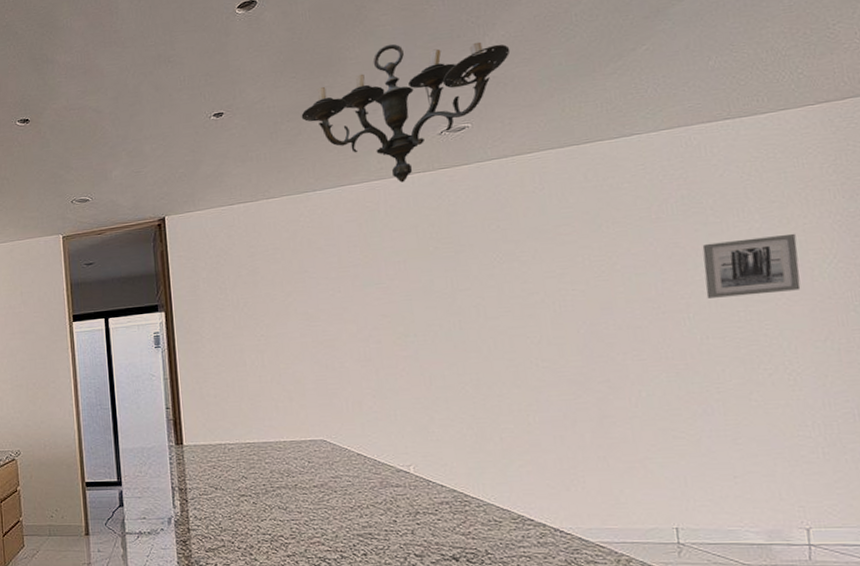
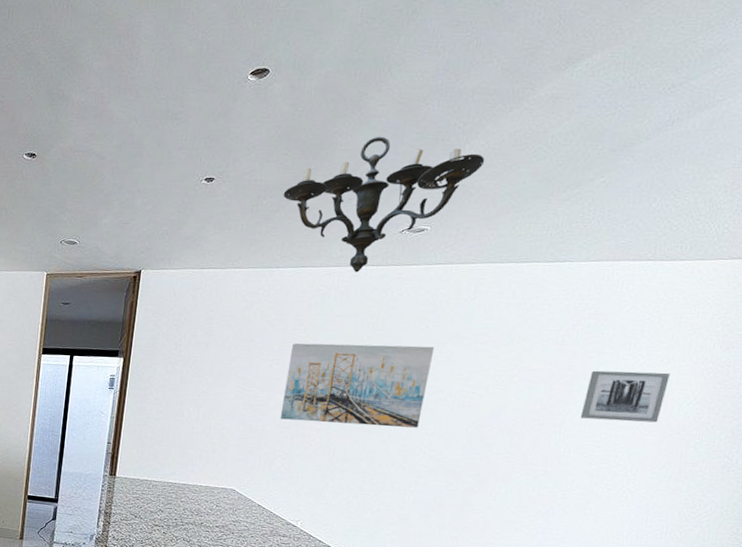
wall art: none [351,247,521,352] -> present [280,343,435,428]

